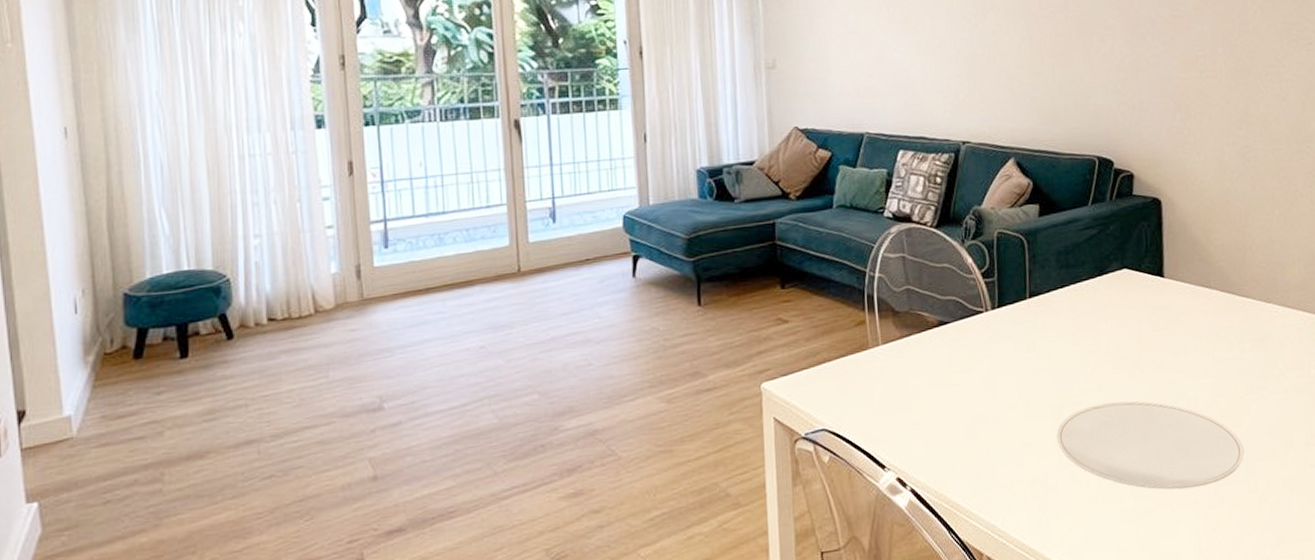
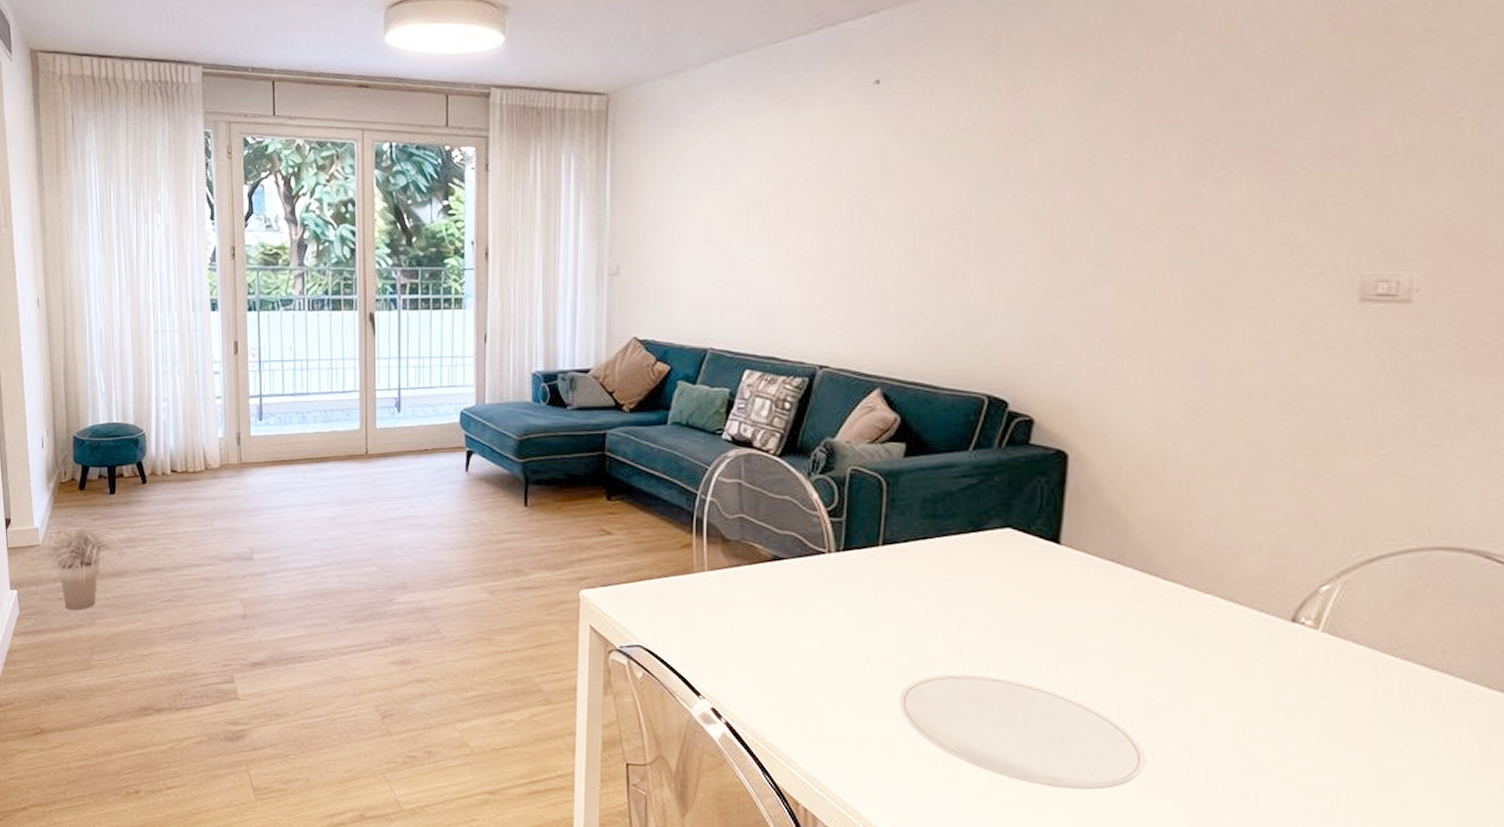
potted plant: none [53,404,204,514] -> present [27,527,125,611]

